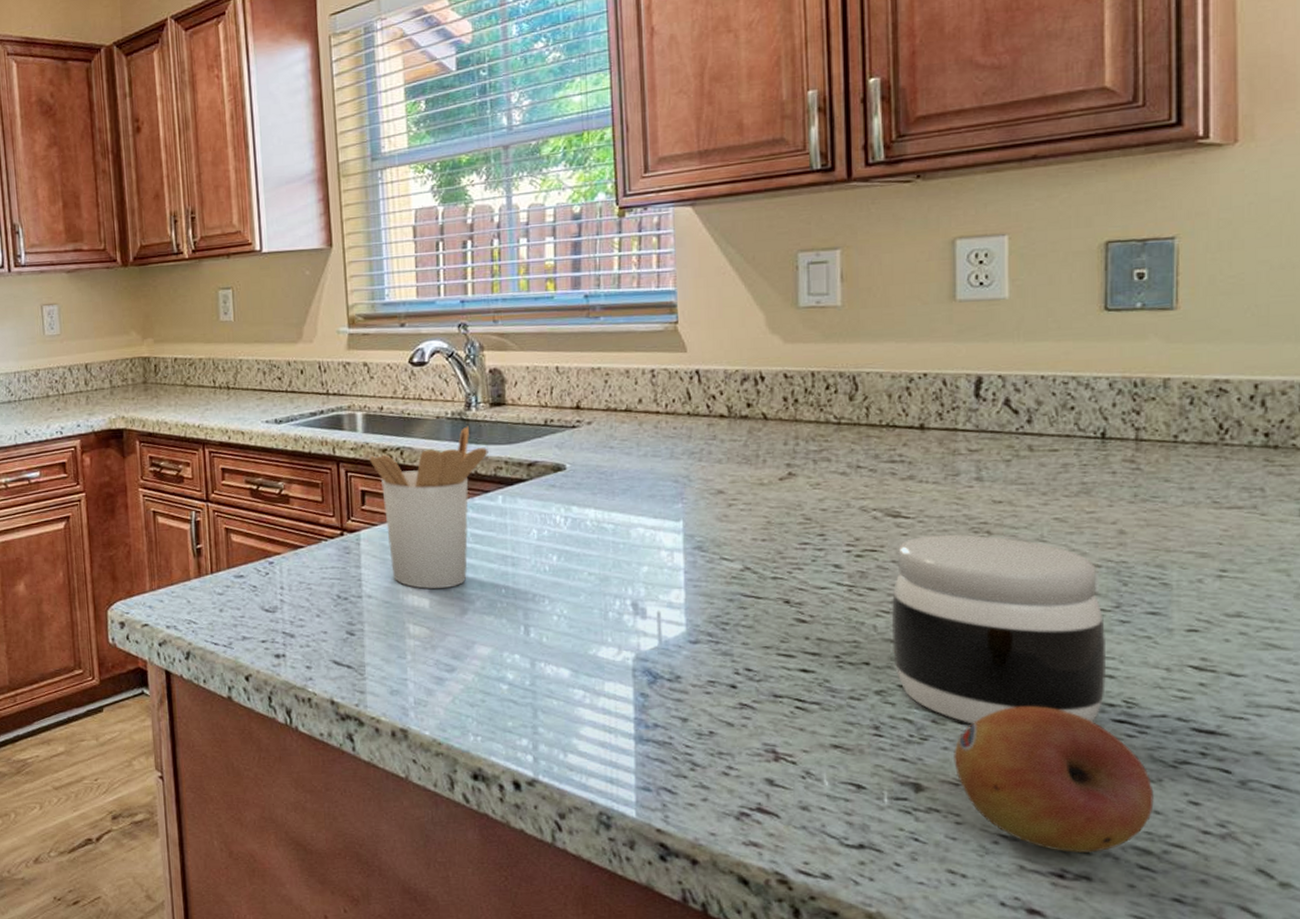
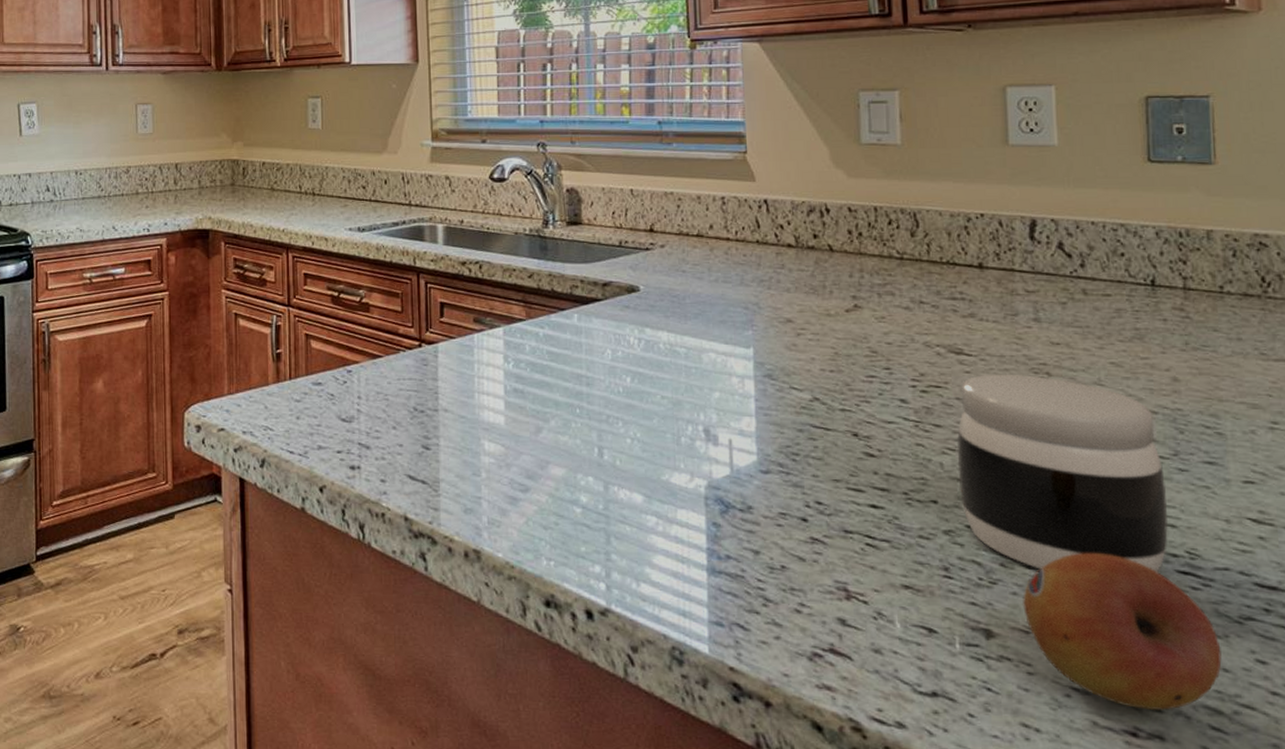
utensil holder: present [369,426,488,589] -> none [448,243,565,405]

